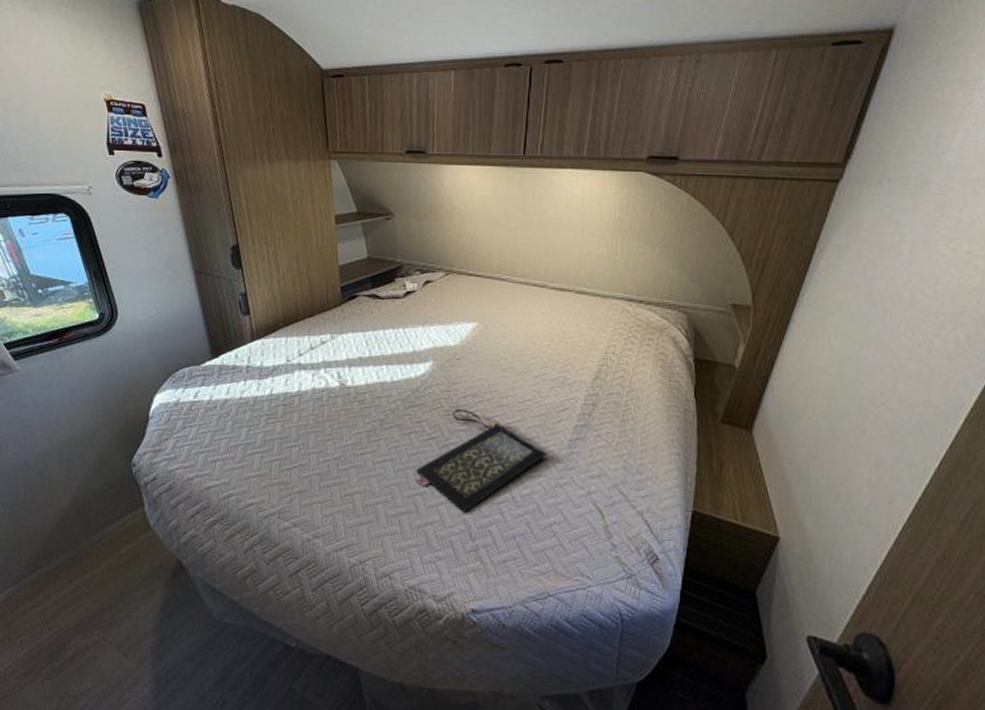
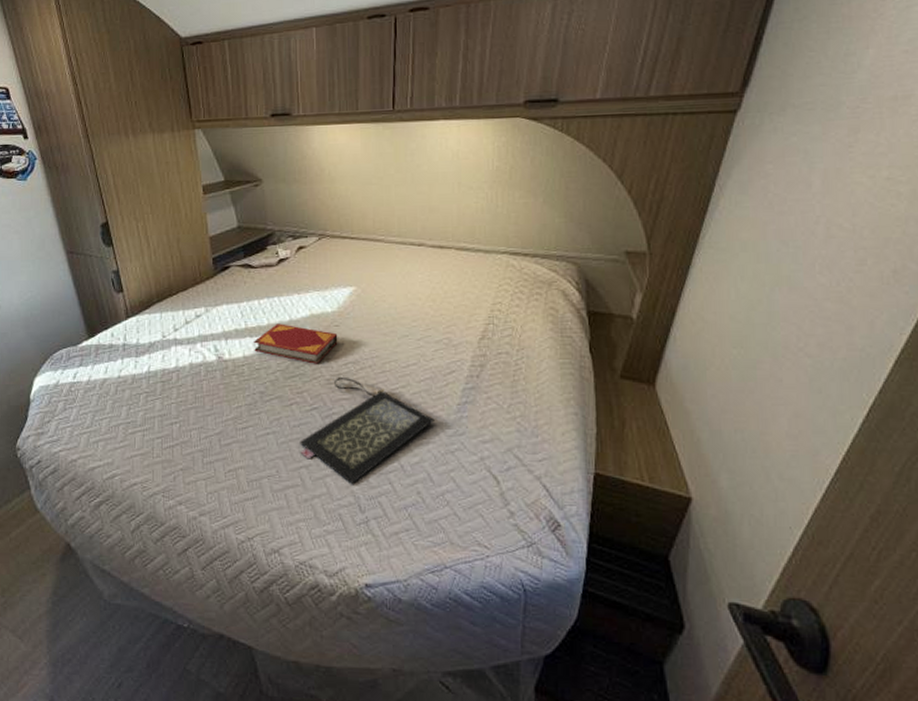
hardback book: none [376,354,459,395] -> present [253,323,338,364]

